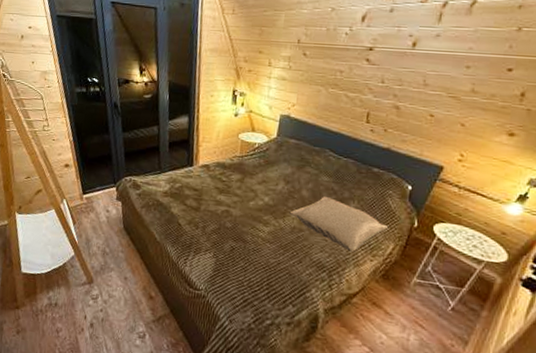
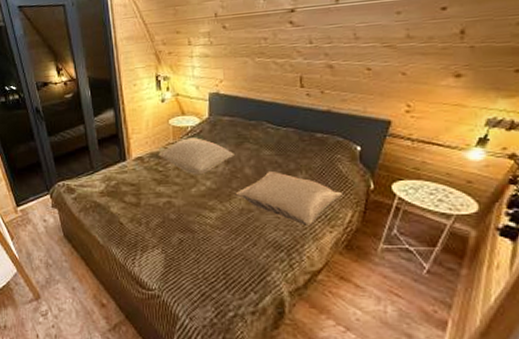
pillow: none [223,153,295,189] -> present [158,138,234,174]

